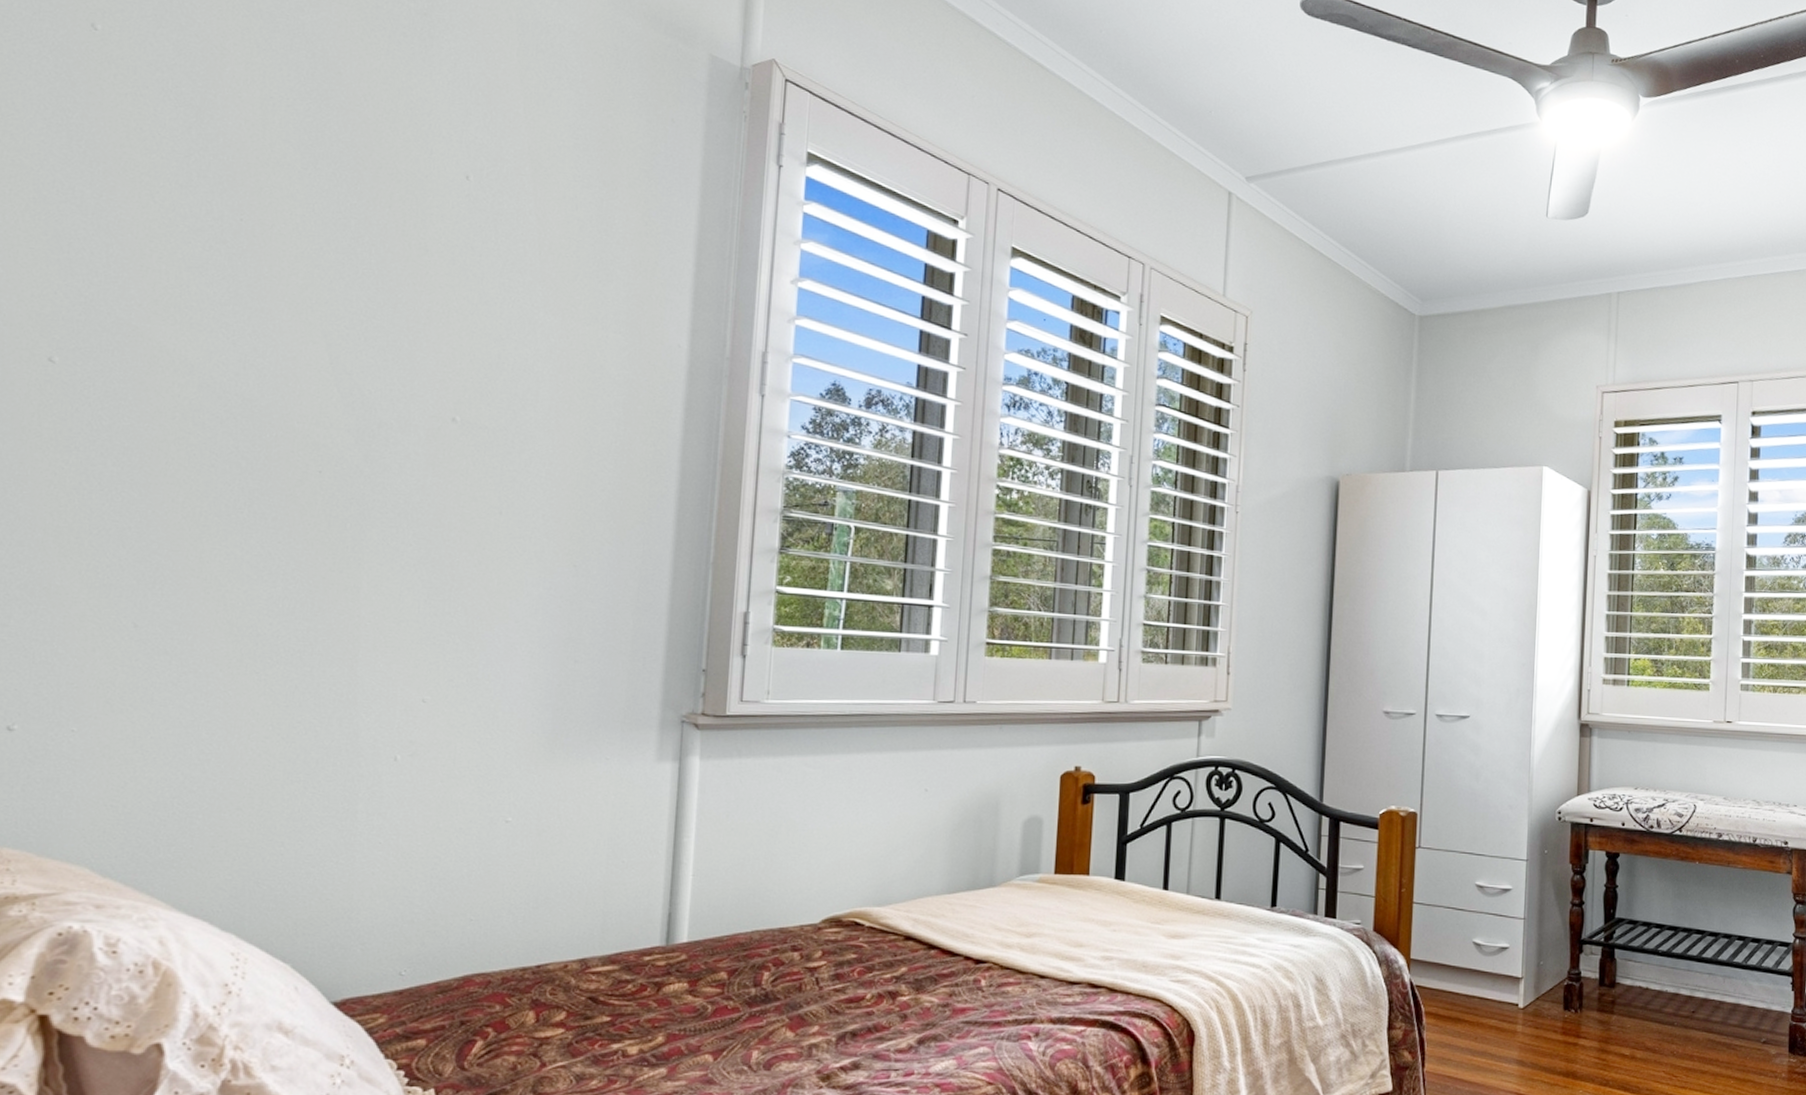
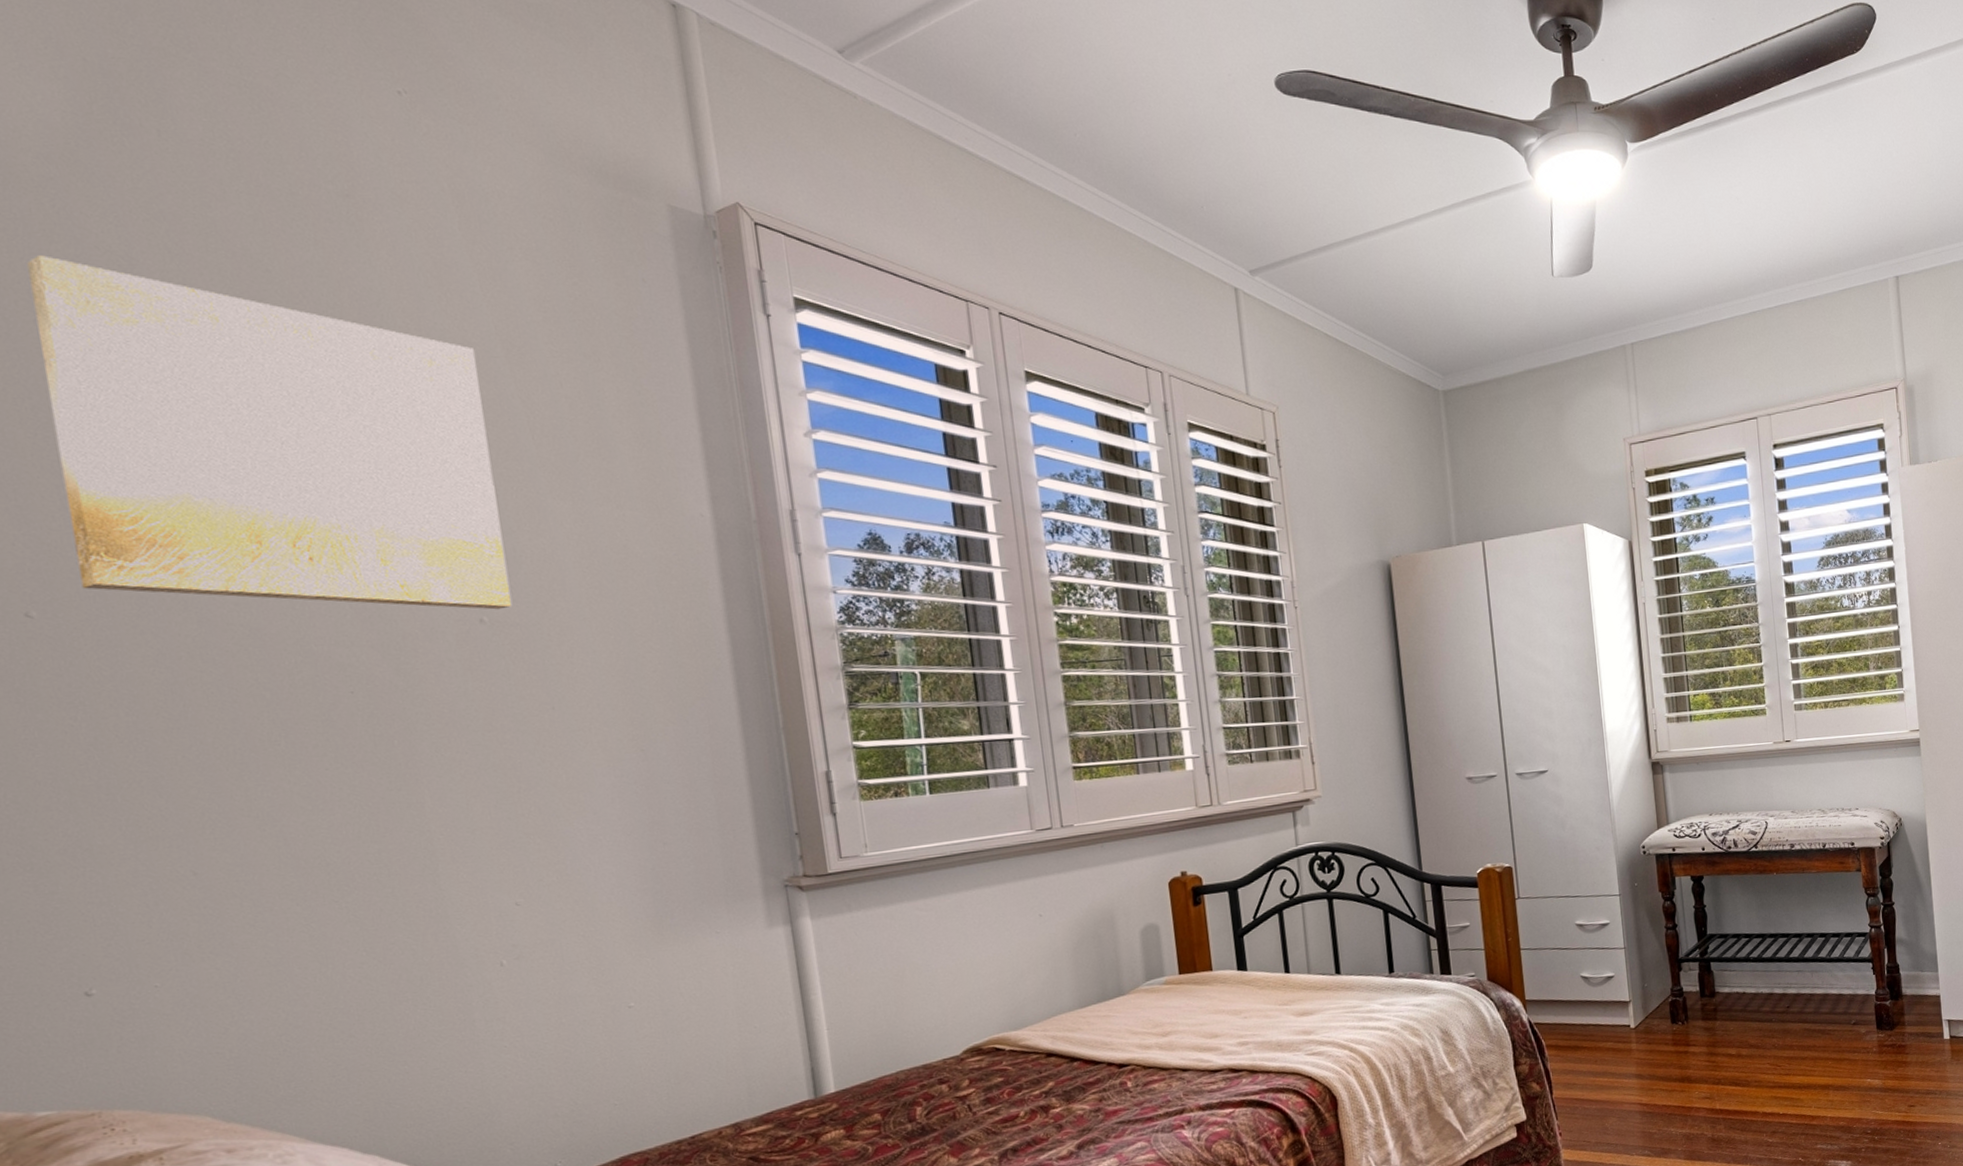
wall art: none [105,37,505,411] -> present [27,255,513,610]

